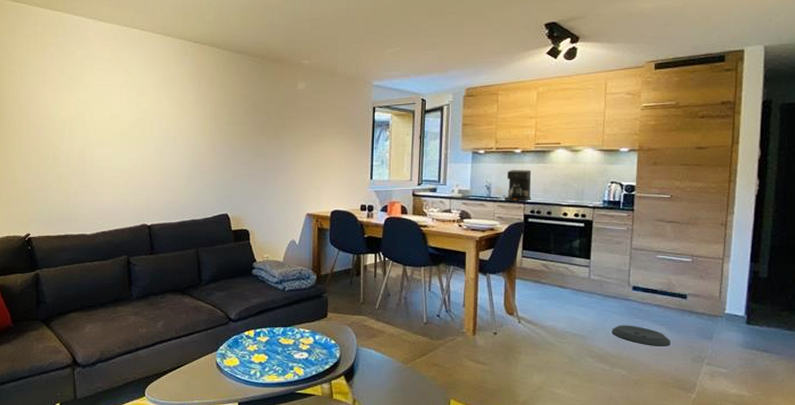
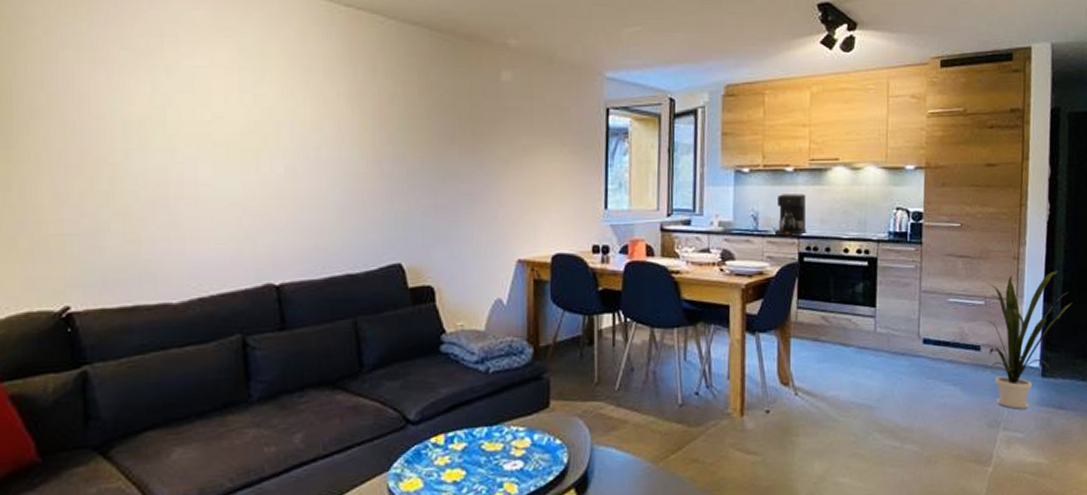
robot vacuum: present [612,325,670,346] -> none [901,388,965,412]
house plant: none [694,236,780,349] -> present [987,270,1072,410]

